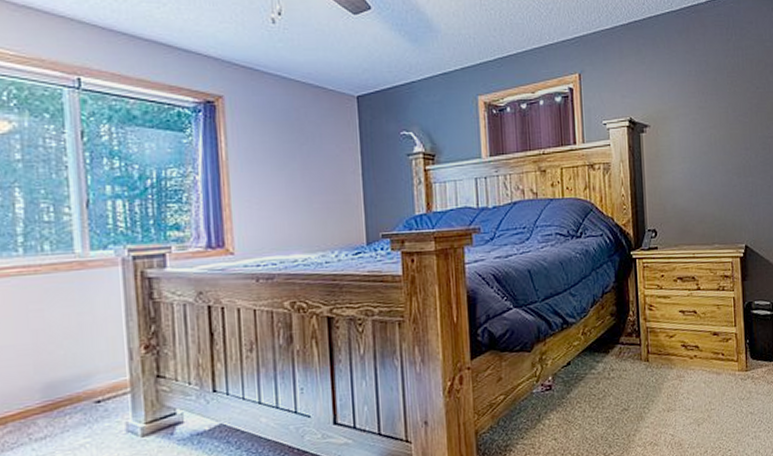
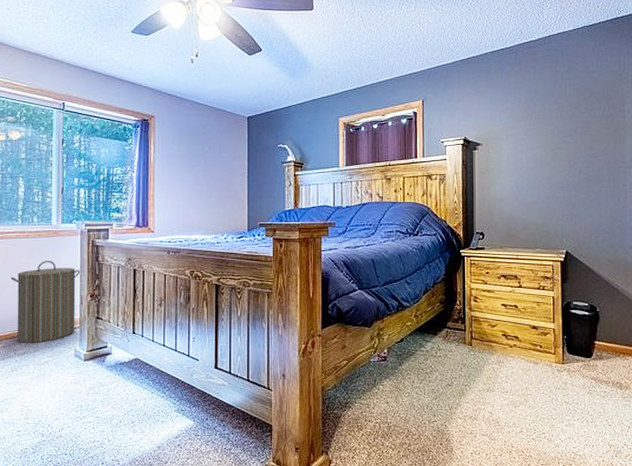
laundry hamper: none [12,304,126,424] -> present [10,261,81,344]

